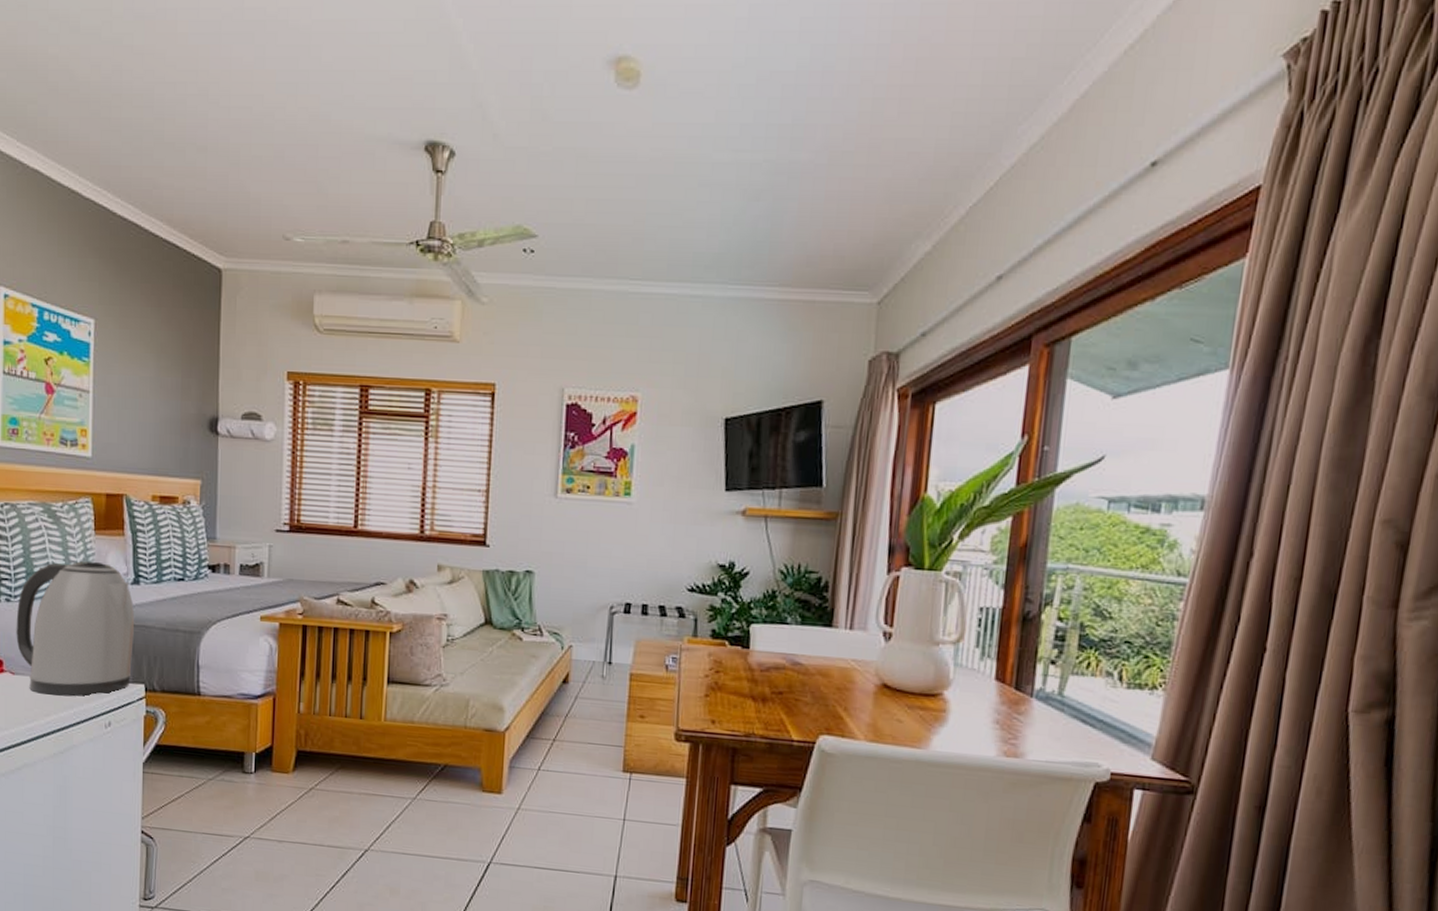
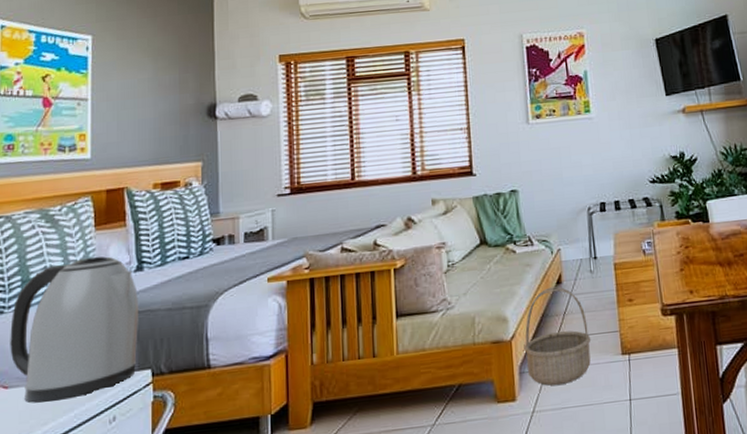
basket: none [517,685,592,788] -> present [524,286,591,386]

